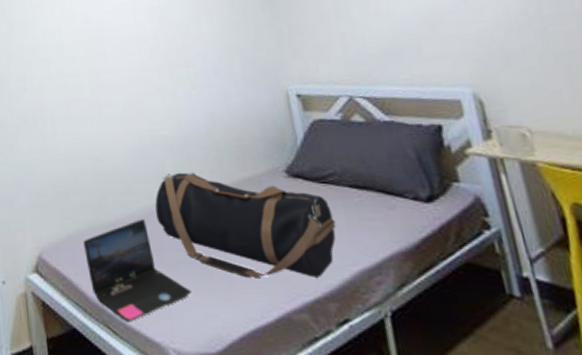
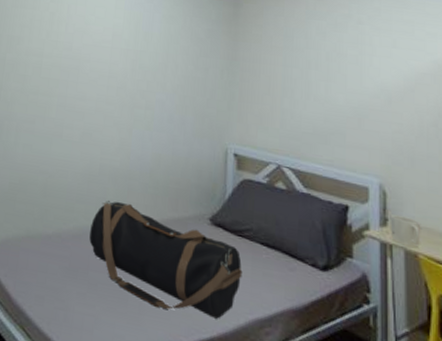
laptop: present [83,219,192,322] -> none [17,236,105,329]

